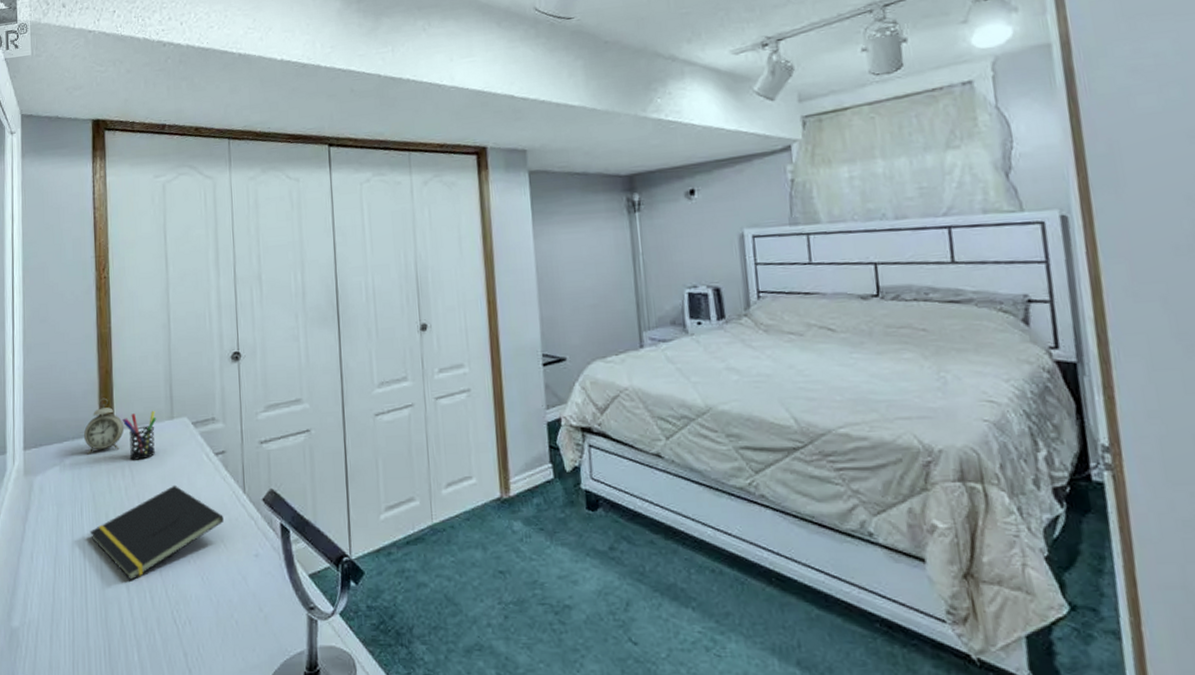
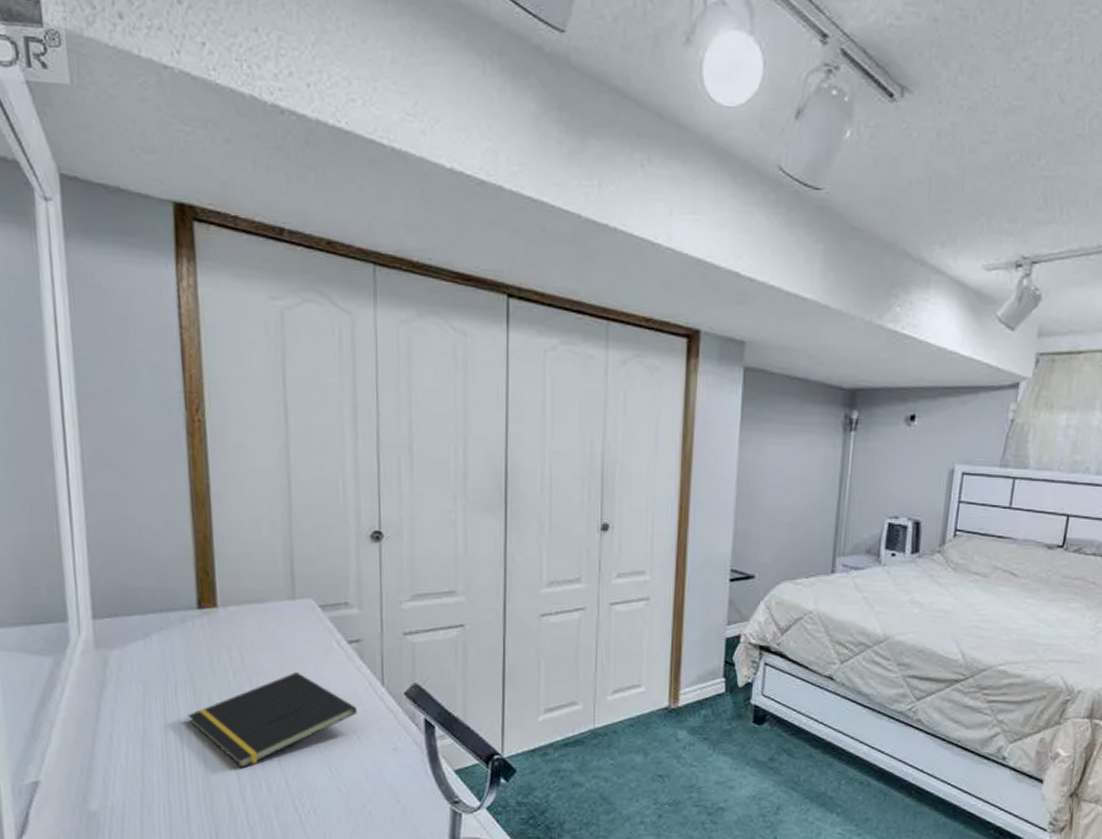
alarm clock: present [83,398,124,455] -> none [175,567,231,631]
pen holder: present [122,410,157,460] -> none [227,587,274,642]

